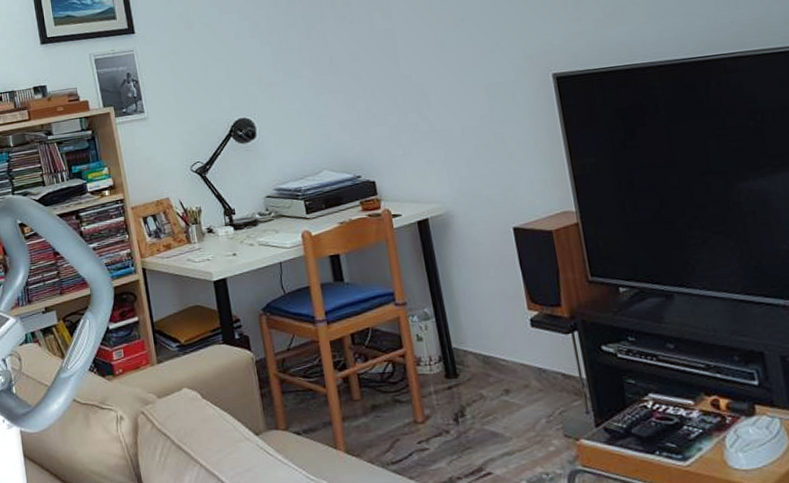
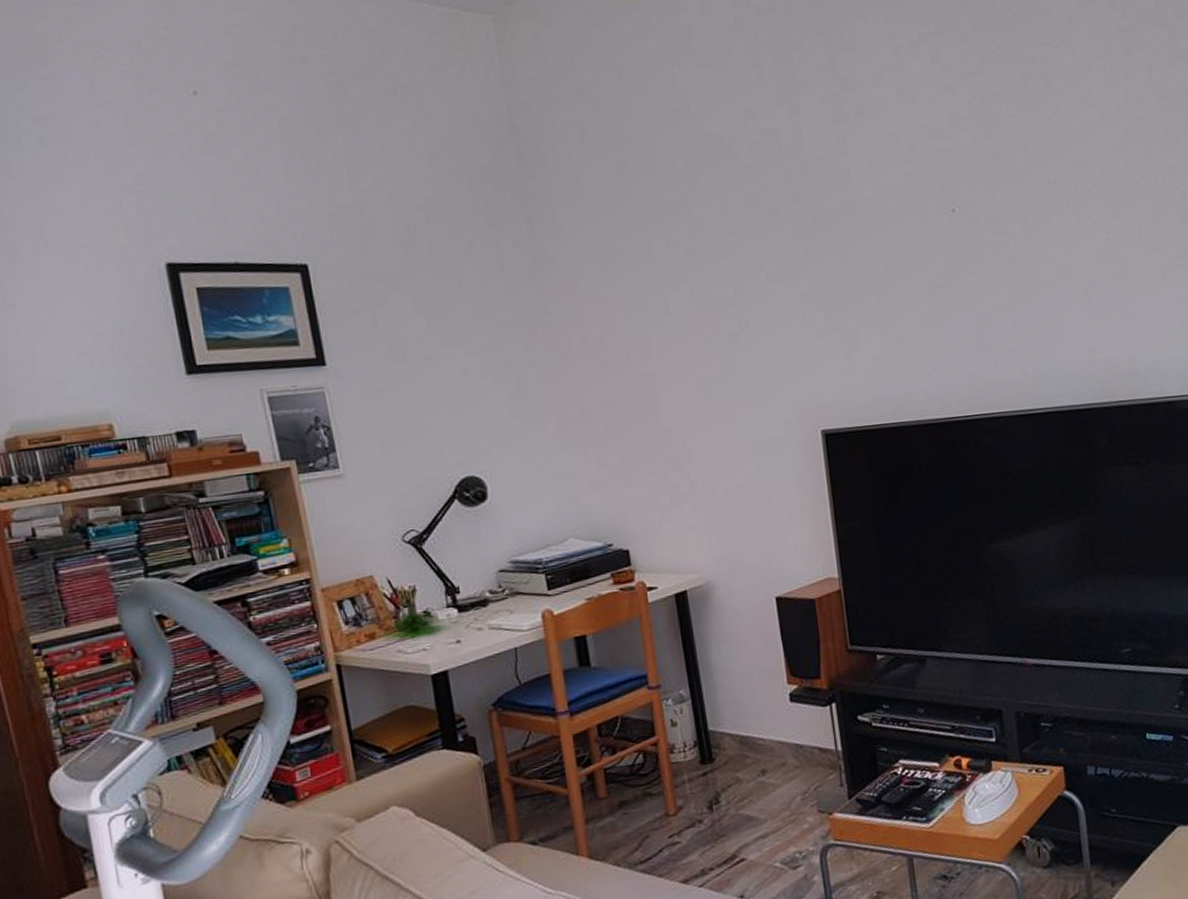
plant: none [176,219,224,249] -> present [382,601,445,638]

